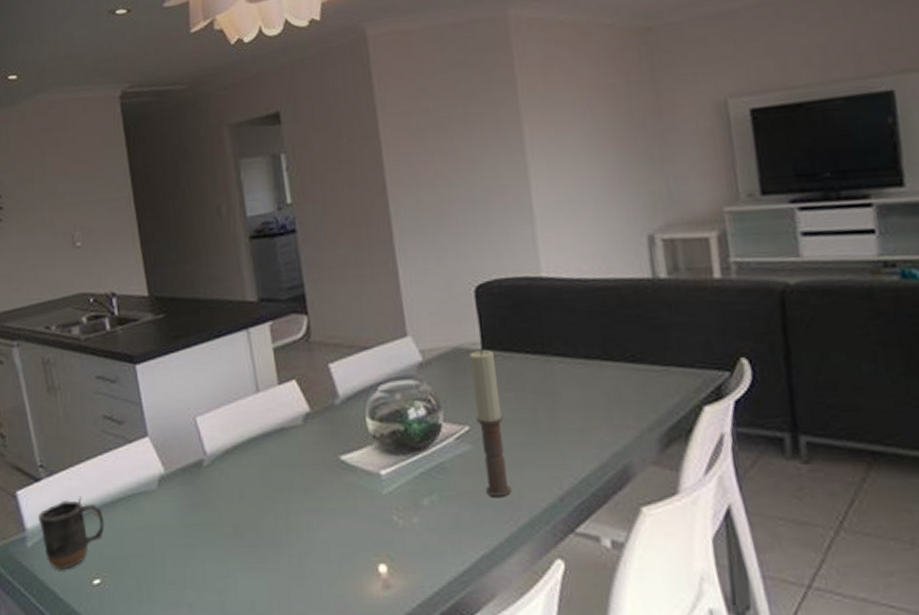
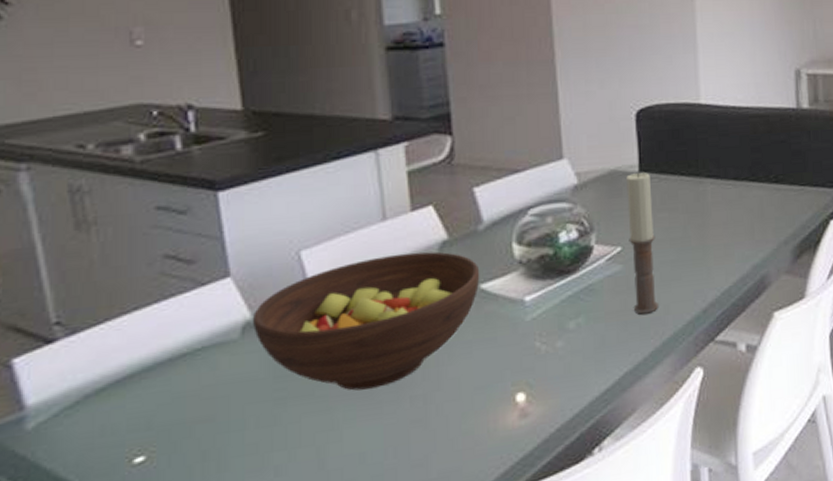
mug: present [38,496,105,570] -> none [48,356,157,453]
fruit bowl: none [165,422,340,544] -> present [252,251,480,391]

